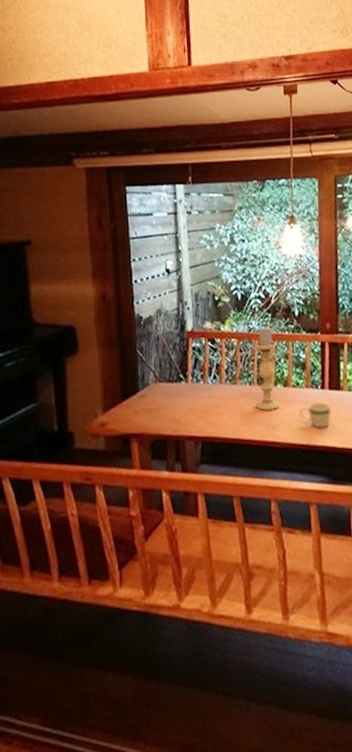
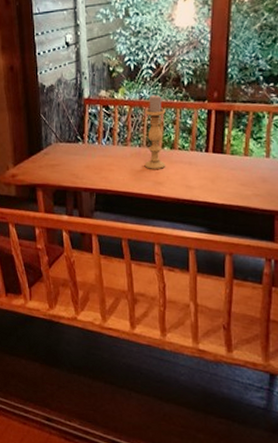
mug: present [299,402,332,429] -> none [184,164,214,187]

